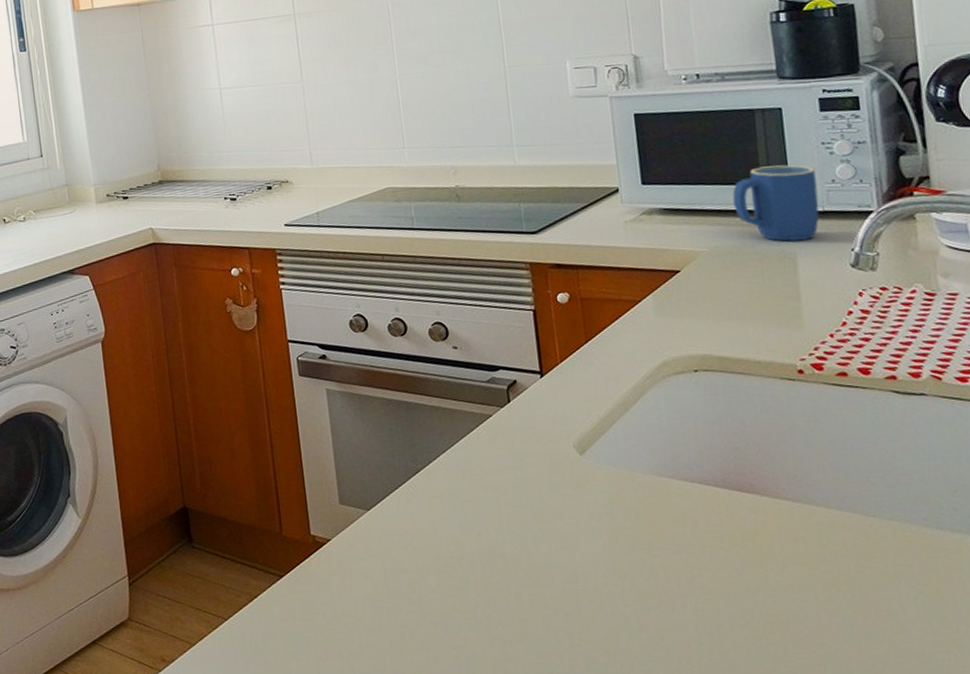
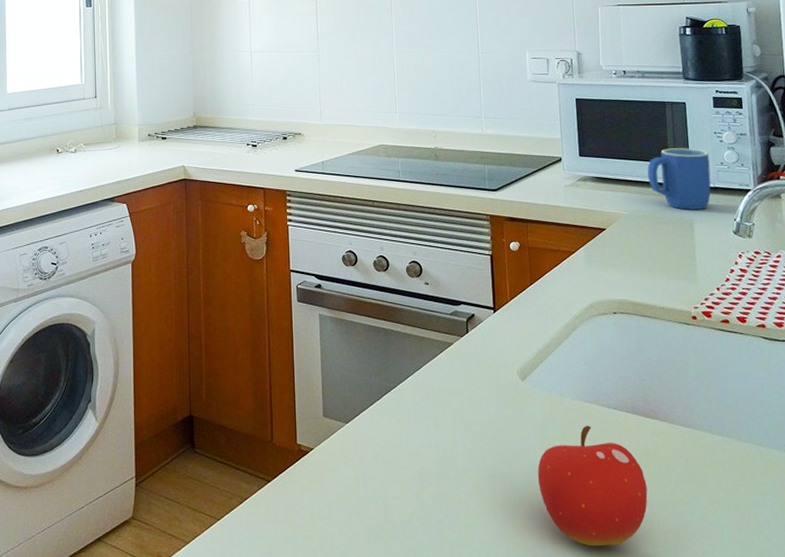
fruit: none [605,503,746,641] -> present [537,425,648,547]

